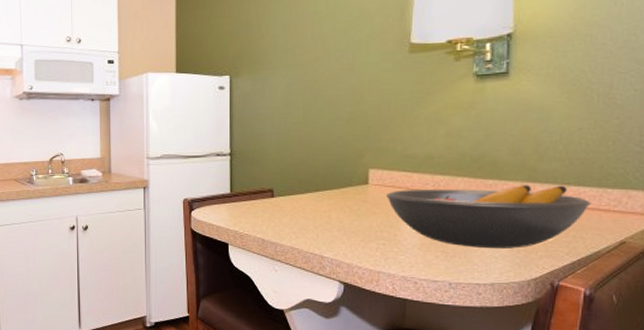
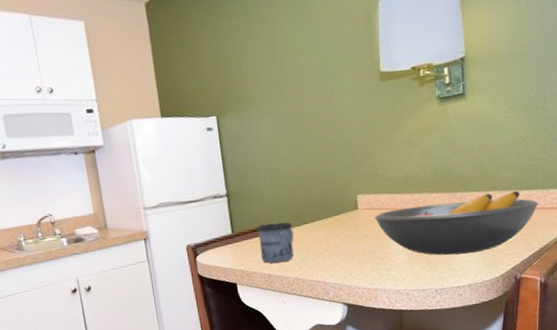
mug: none [256,188,295,228] -> present [256,222,294,263]

